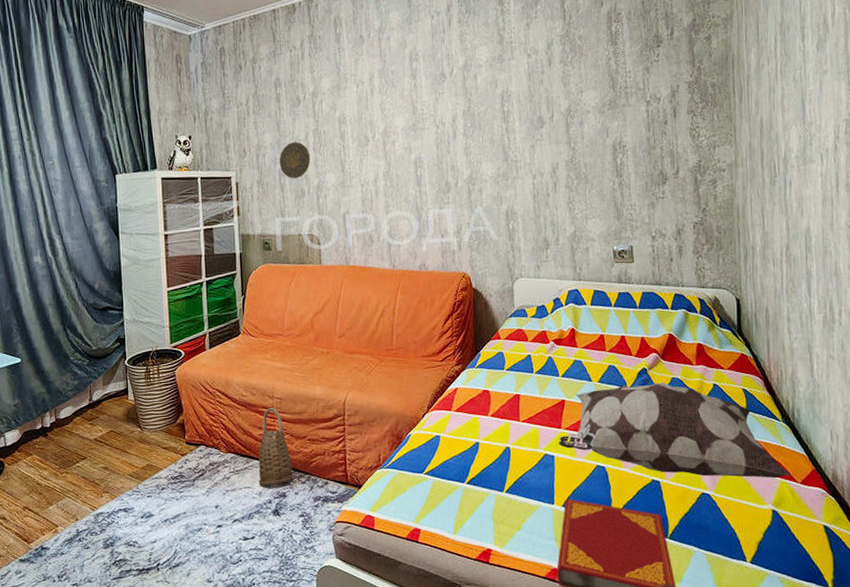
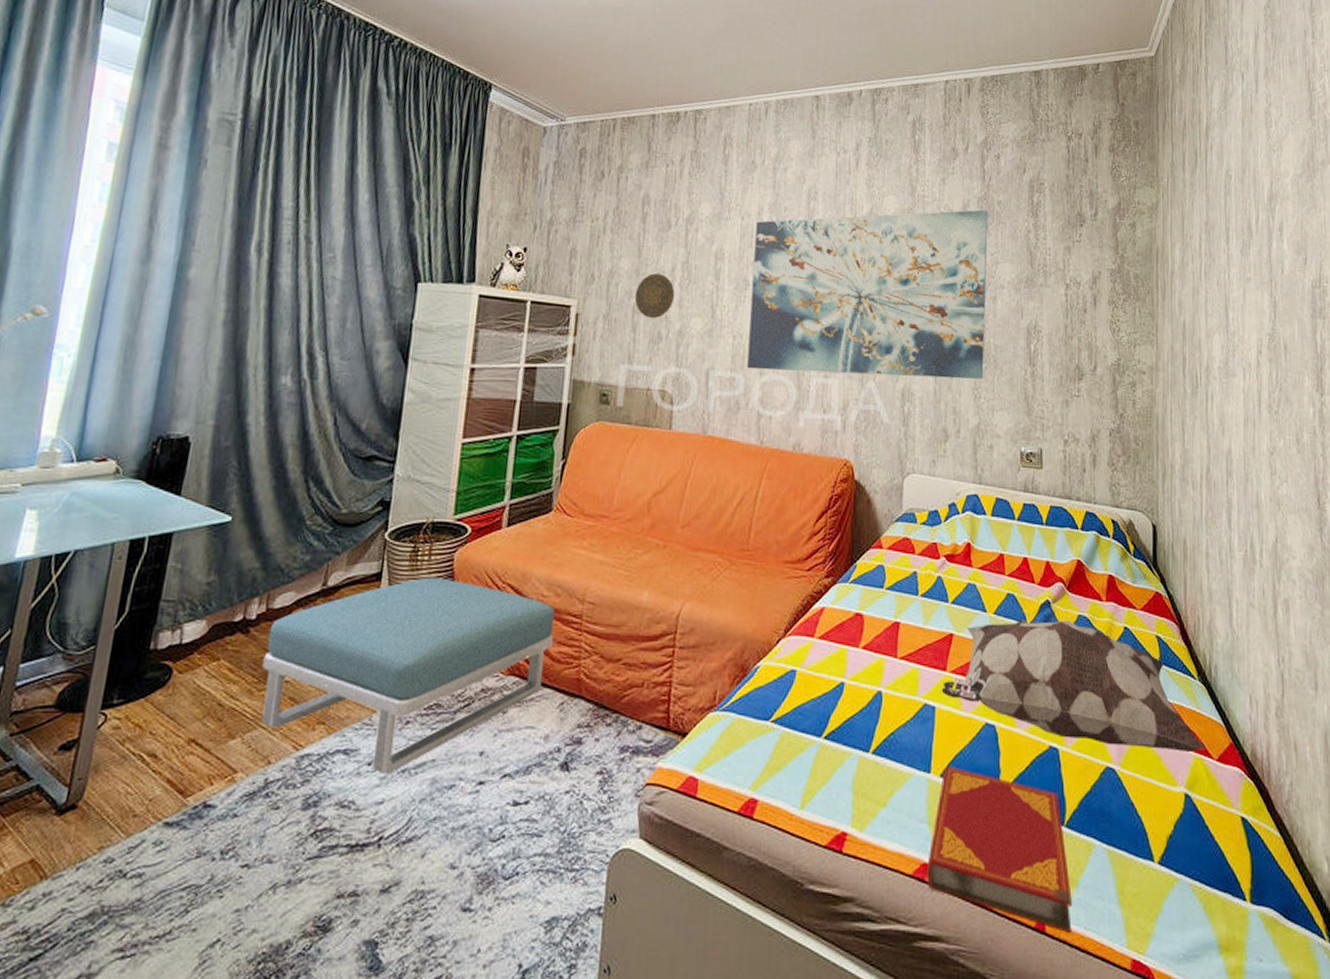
footstool: none [60,389,255,524] -> present [261,577,555,775]
basket: present [258,407,294,489] -> none [546,614,597,732]
wall art: none [369,46,577,209] -> present [747,209,988,379]

